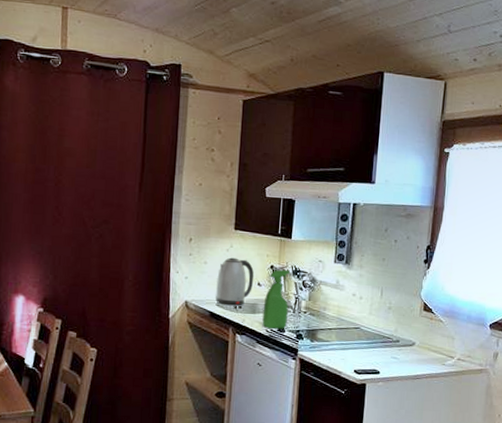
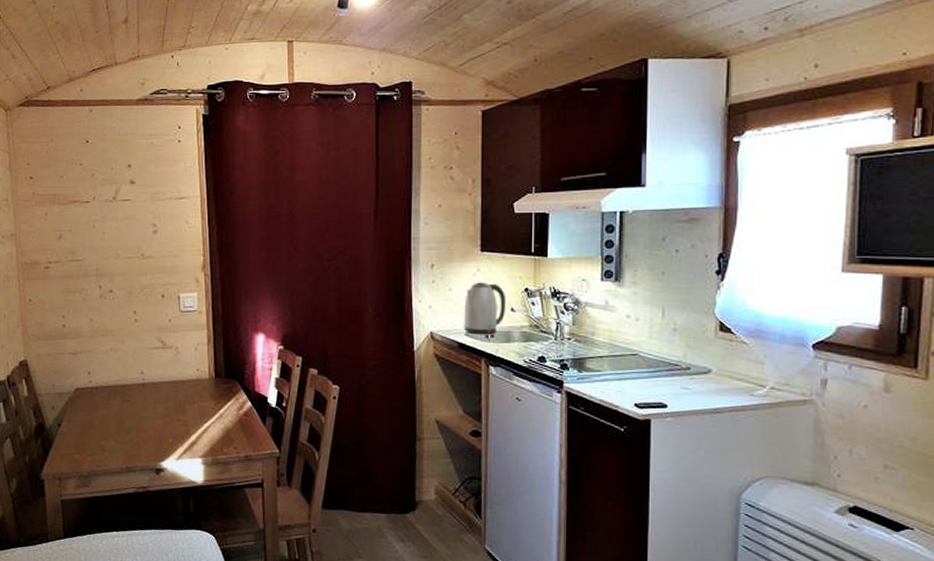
spray bottle: present [262,269,291,330] -> none [519,292,549,360]

